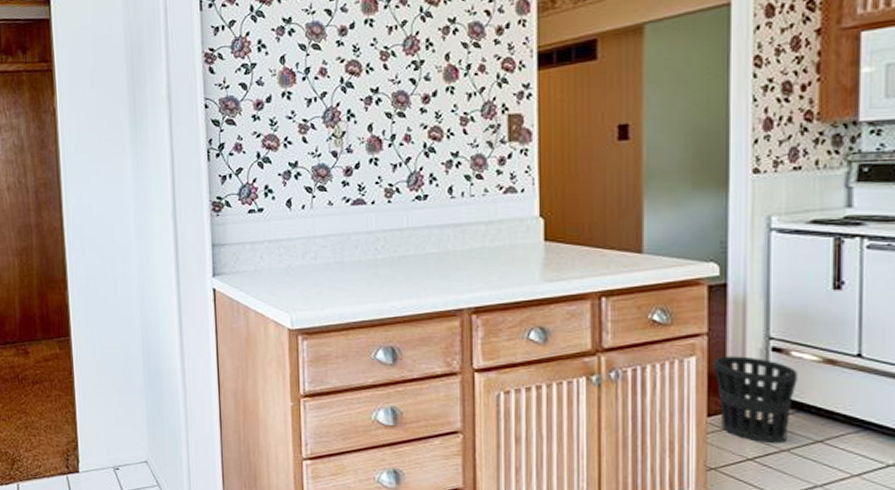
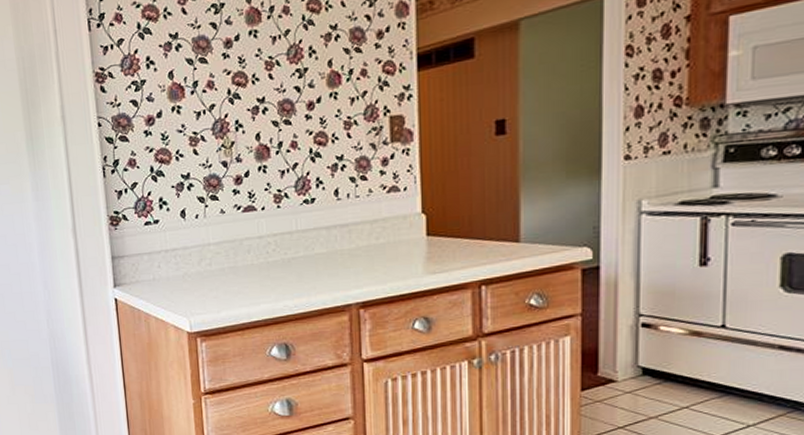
wastebasket: present [713,356,798,444] -> none [587,333,665,413]

